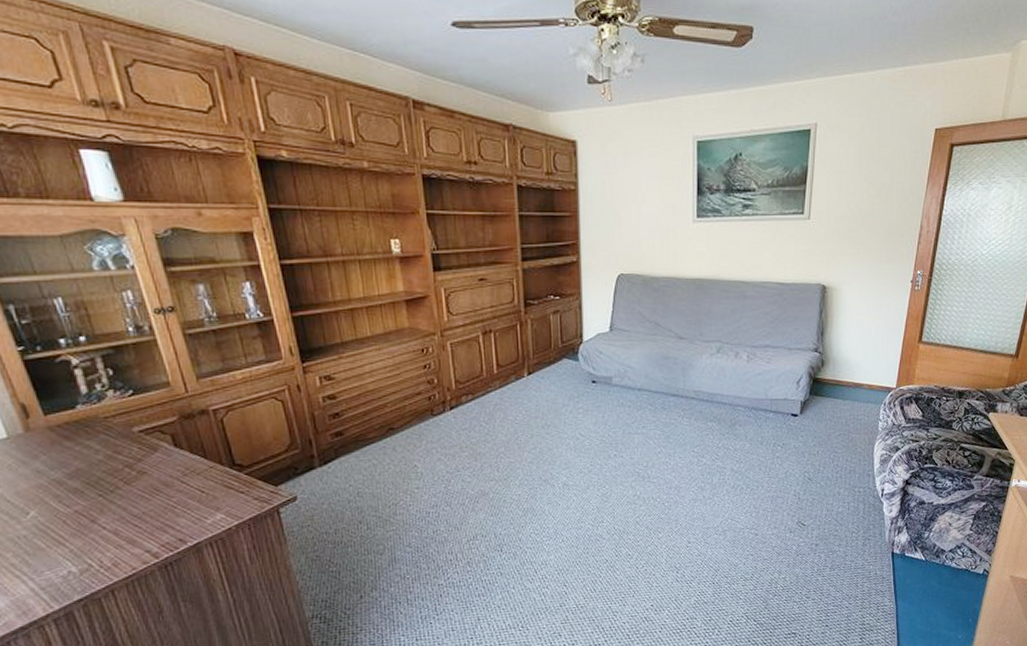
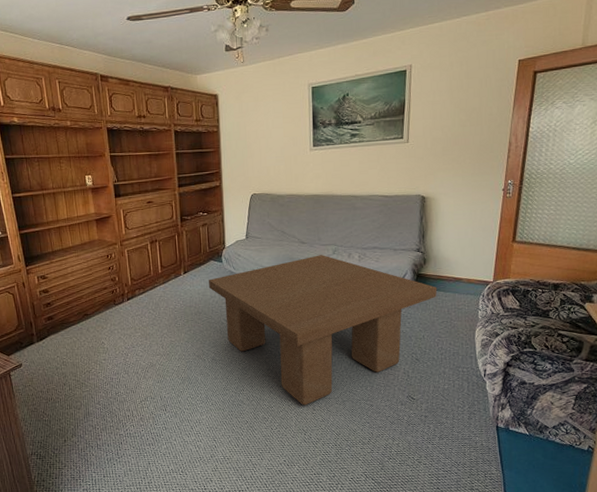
coffee table: none [559,353,835,538] -> present [208,255,438,406]

